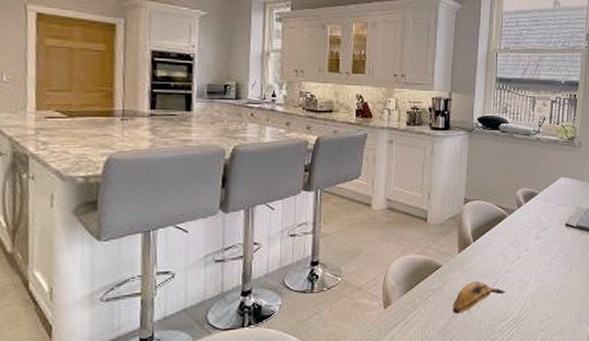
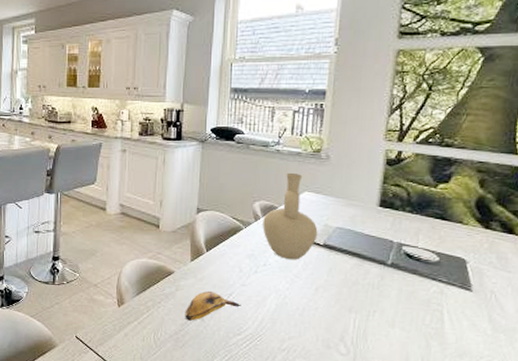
vase: none [525,159,572,243] -> present [262,172,318,260]

